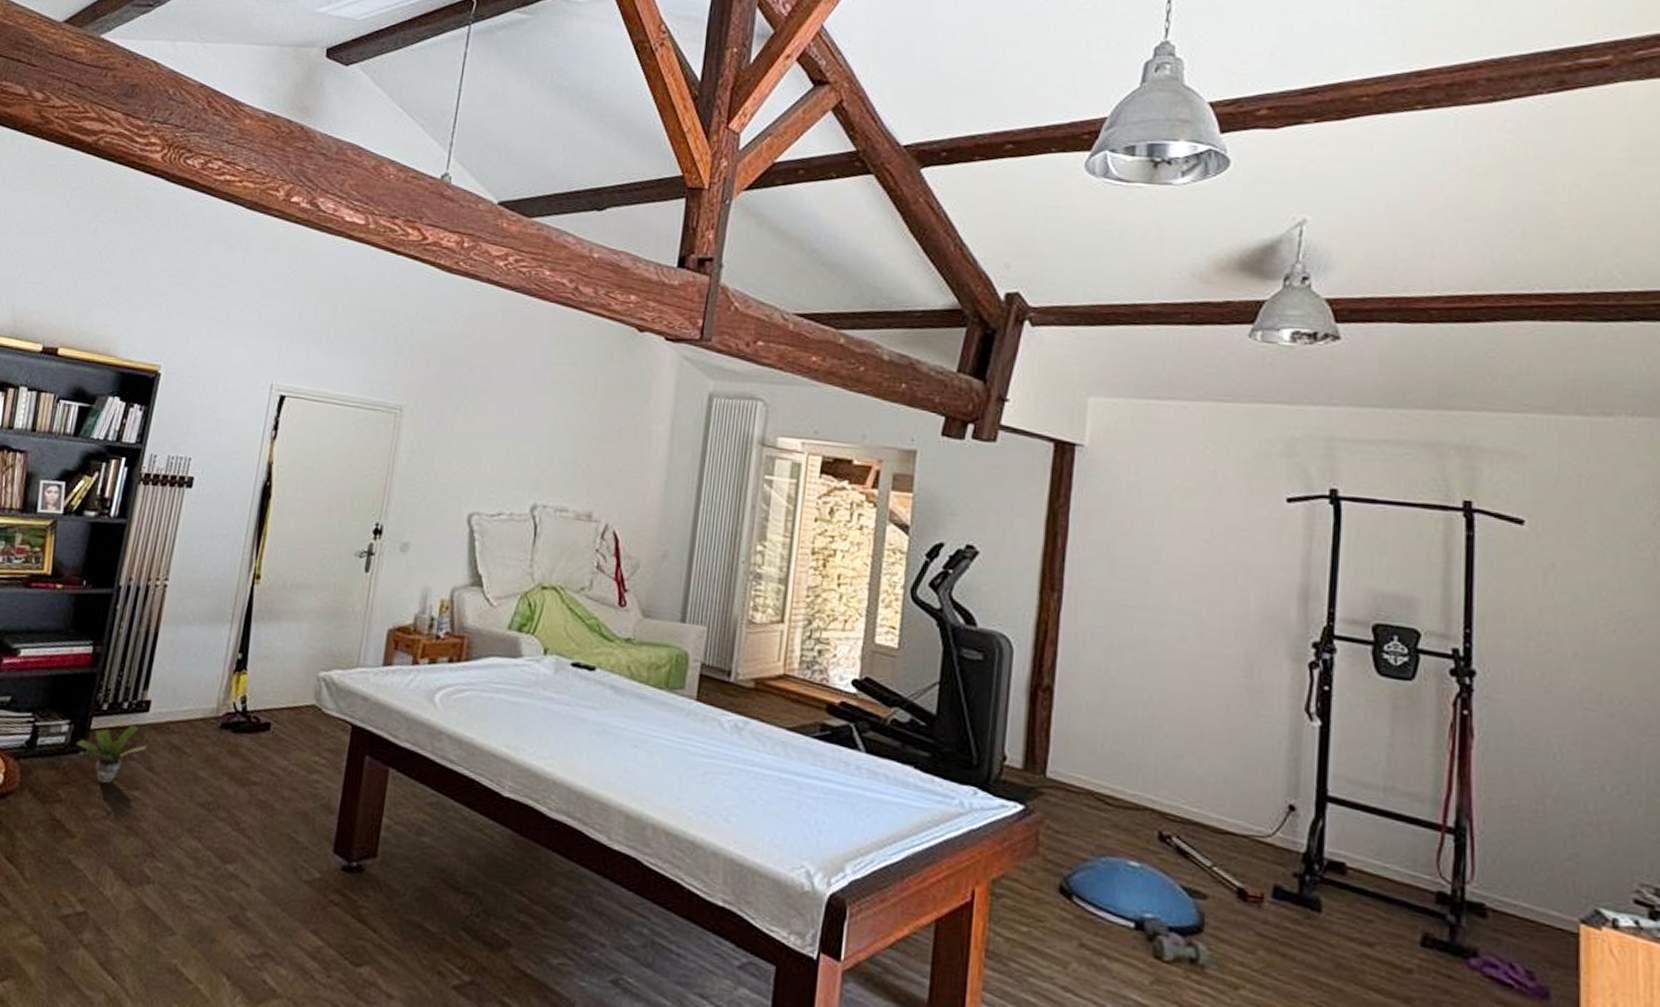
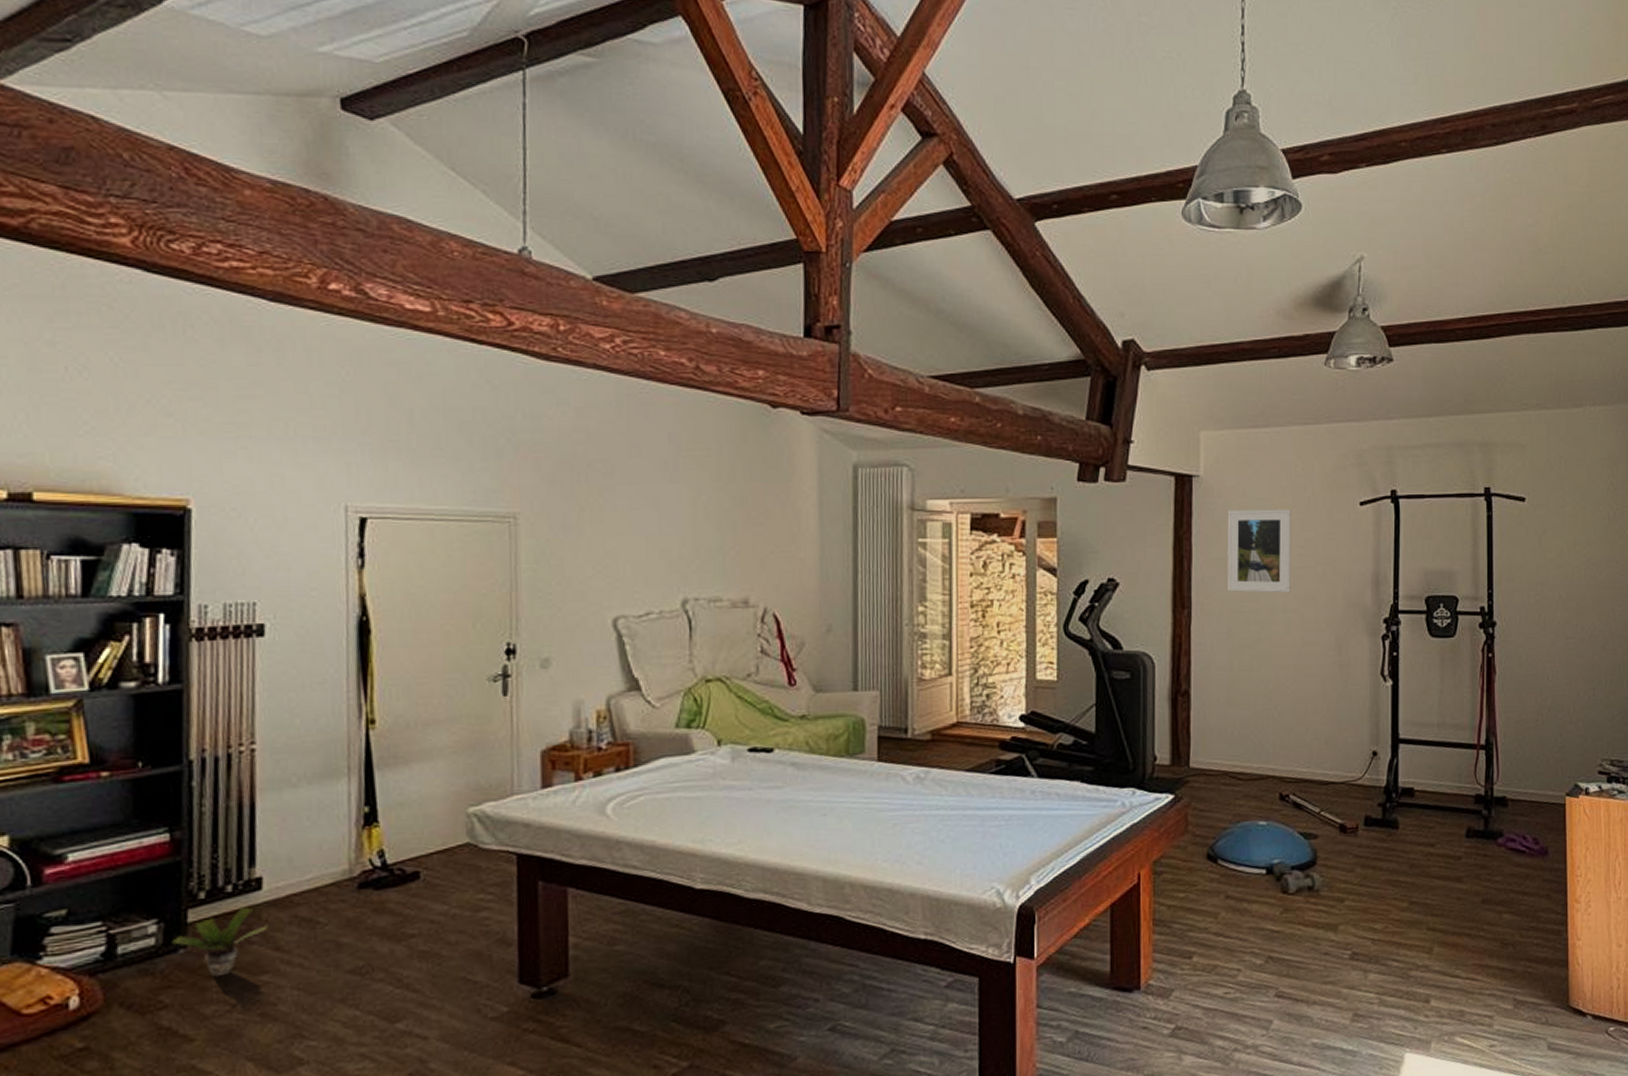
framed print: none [1108,487,1196,593] -> present [1227,509,1292,593]

